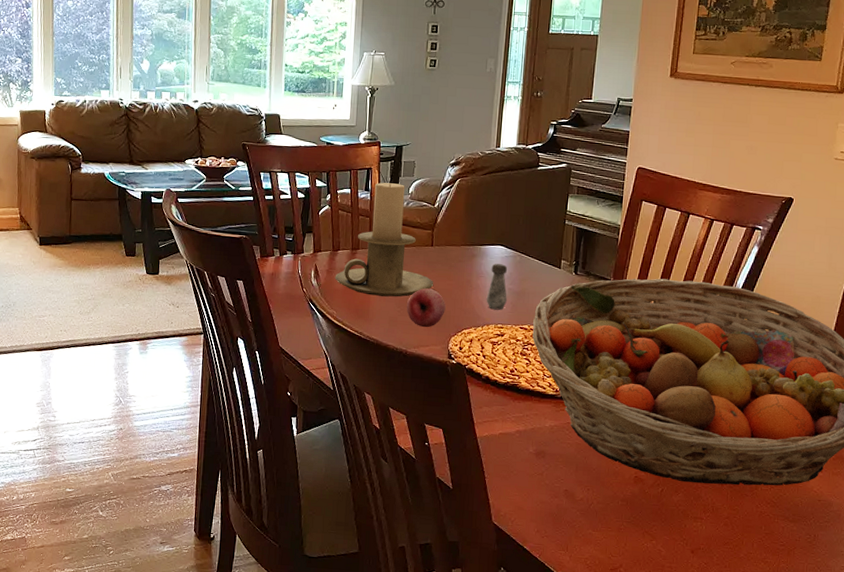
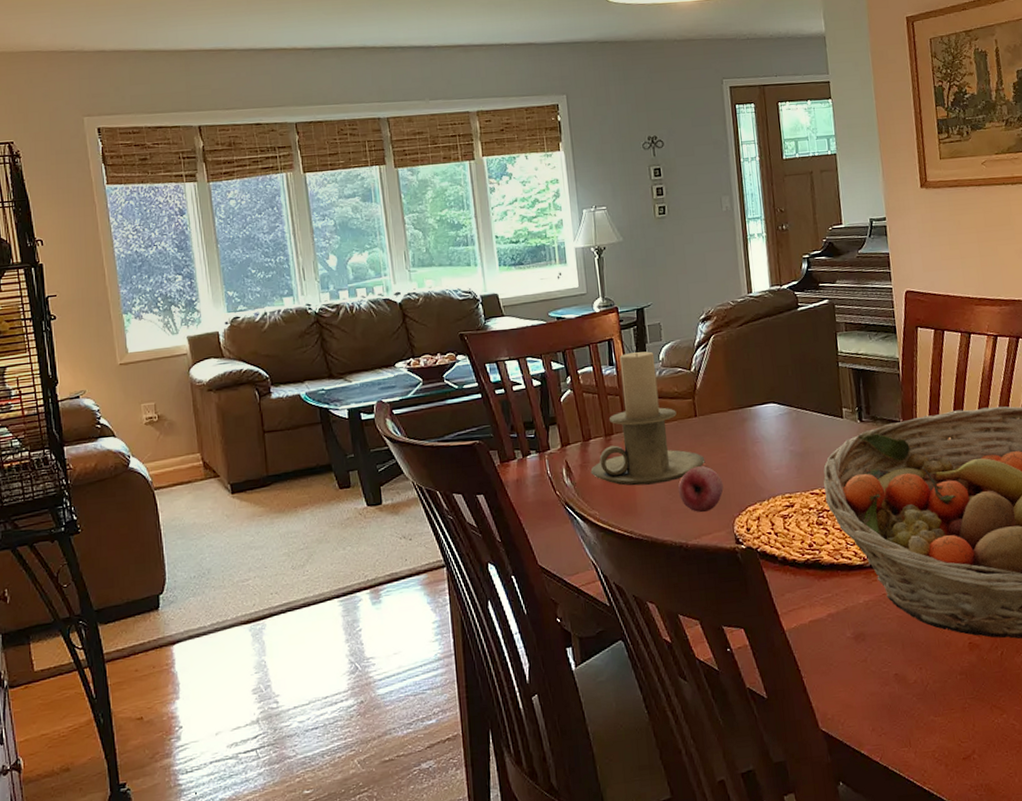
salt shaker: present [486,264,507,310] -> none [766,424,791,478]

